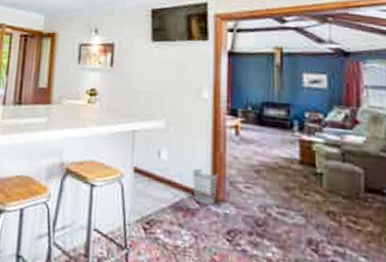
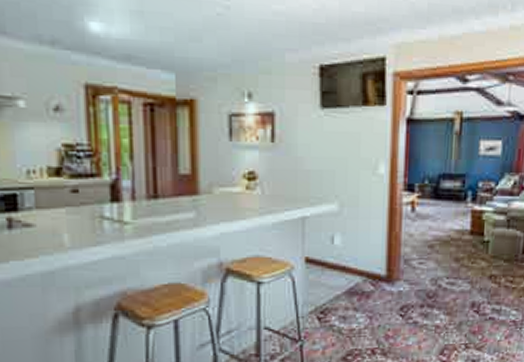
wastebasket: present [193,169,218,205] -> none [368,251,393,285]

